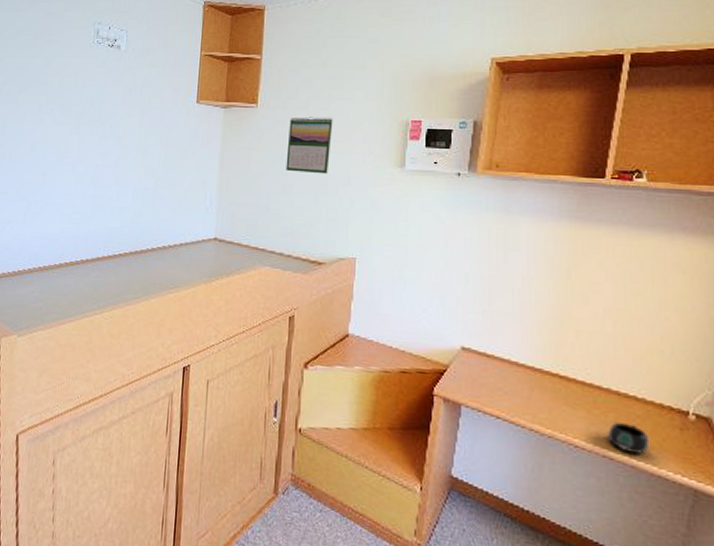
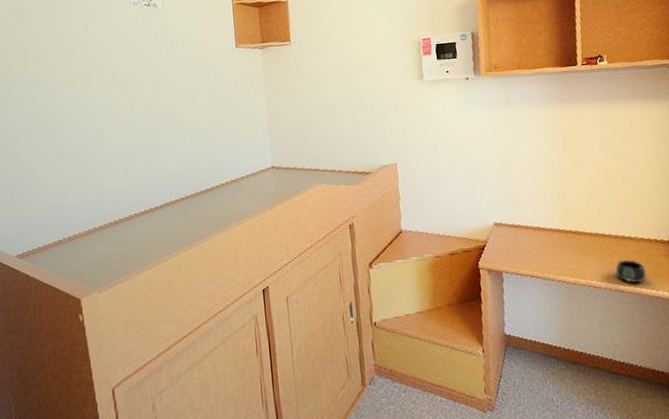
calendar: present [286,117,333,174] -> none [321,45,361,97]

